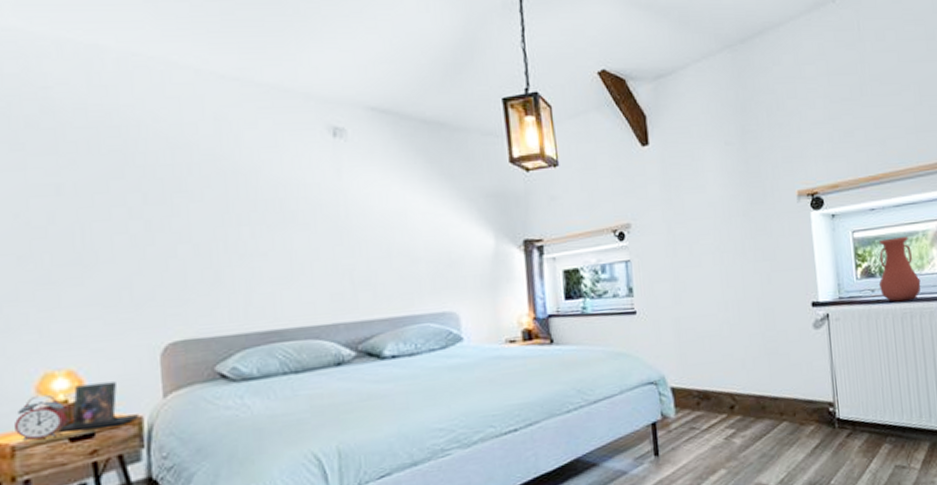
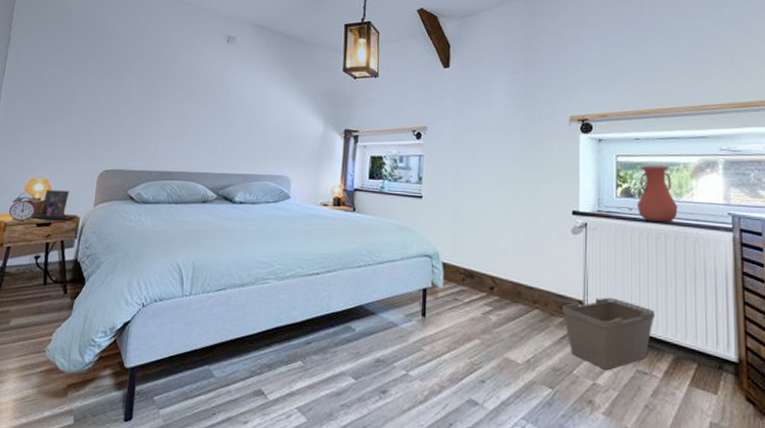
bicycle basket: none [812,392,908,473] -> present [563,297,655,371]

